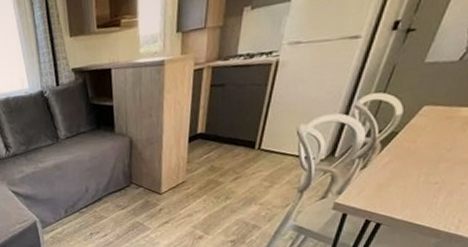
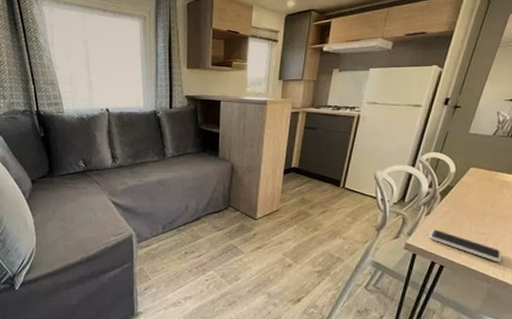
smartphone: none [364,184,457,215] -> present [429,229,501,263]

